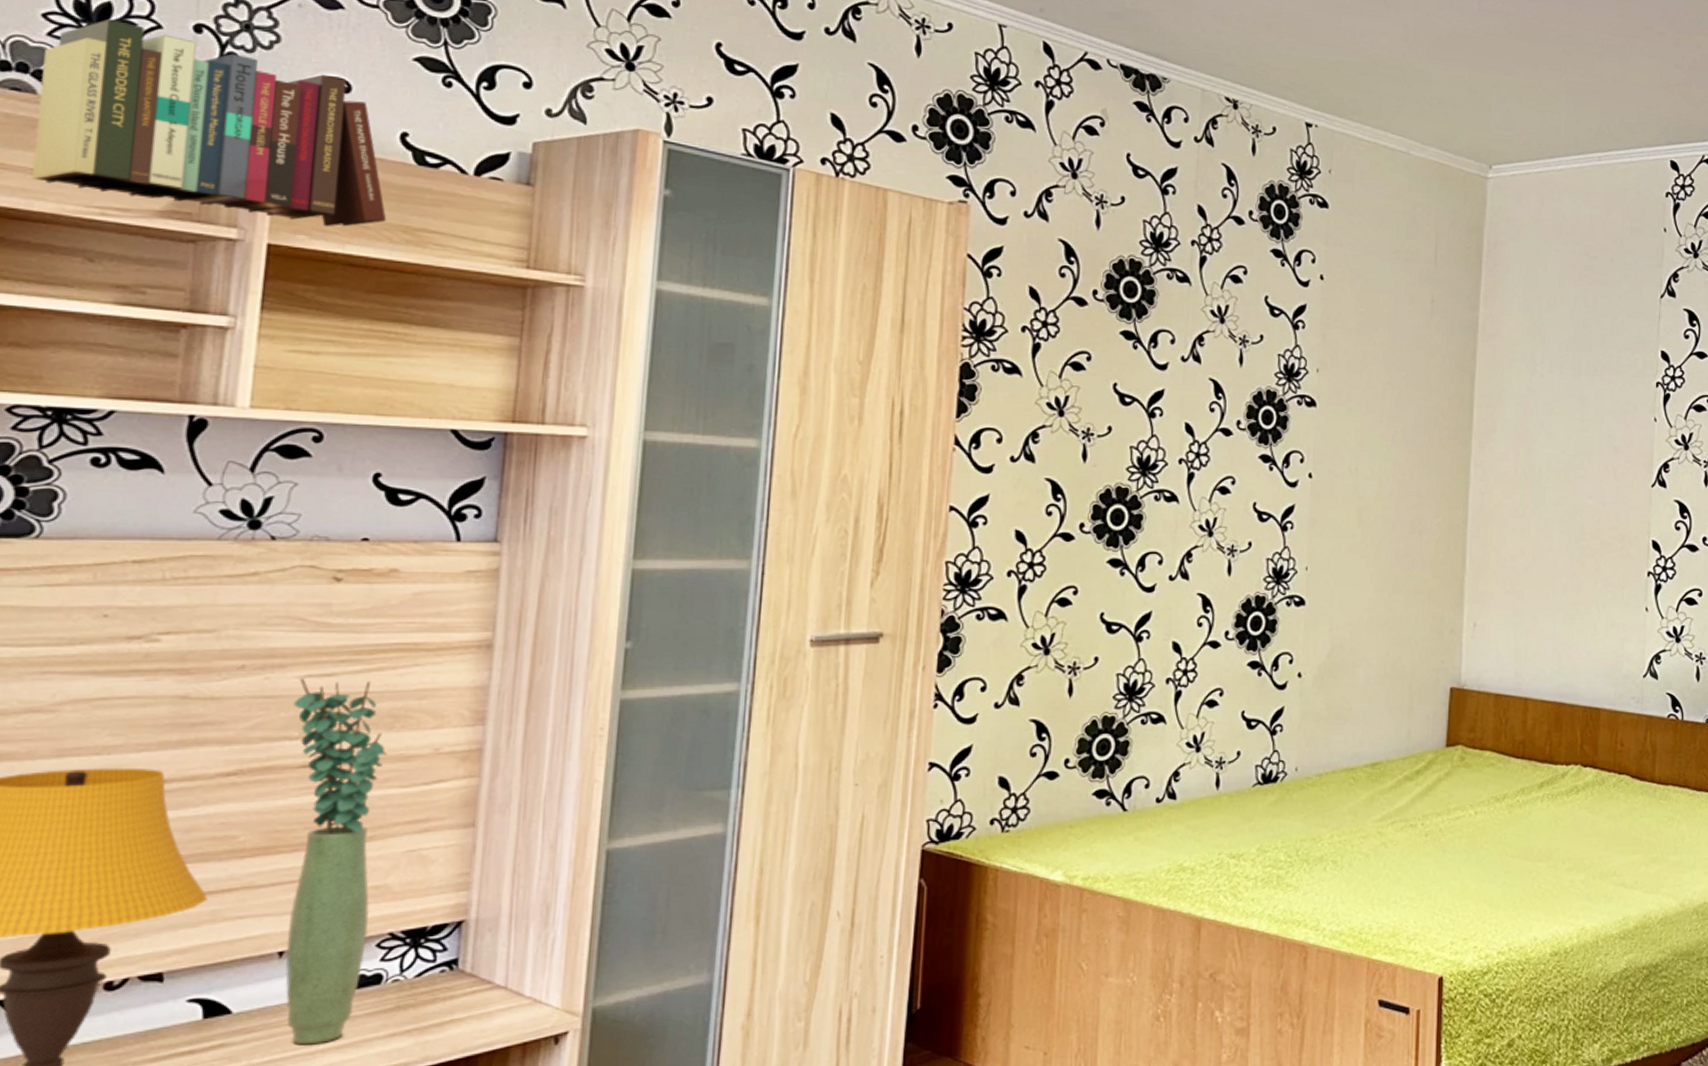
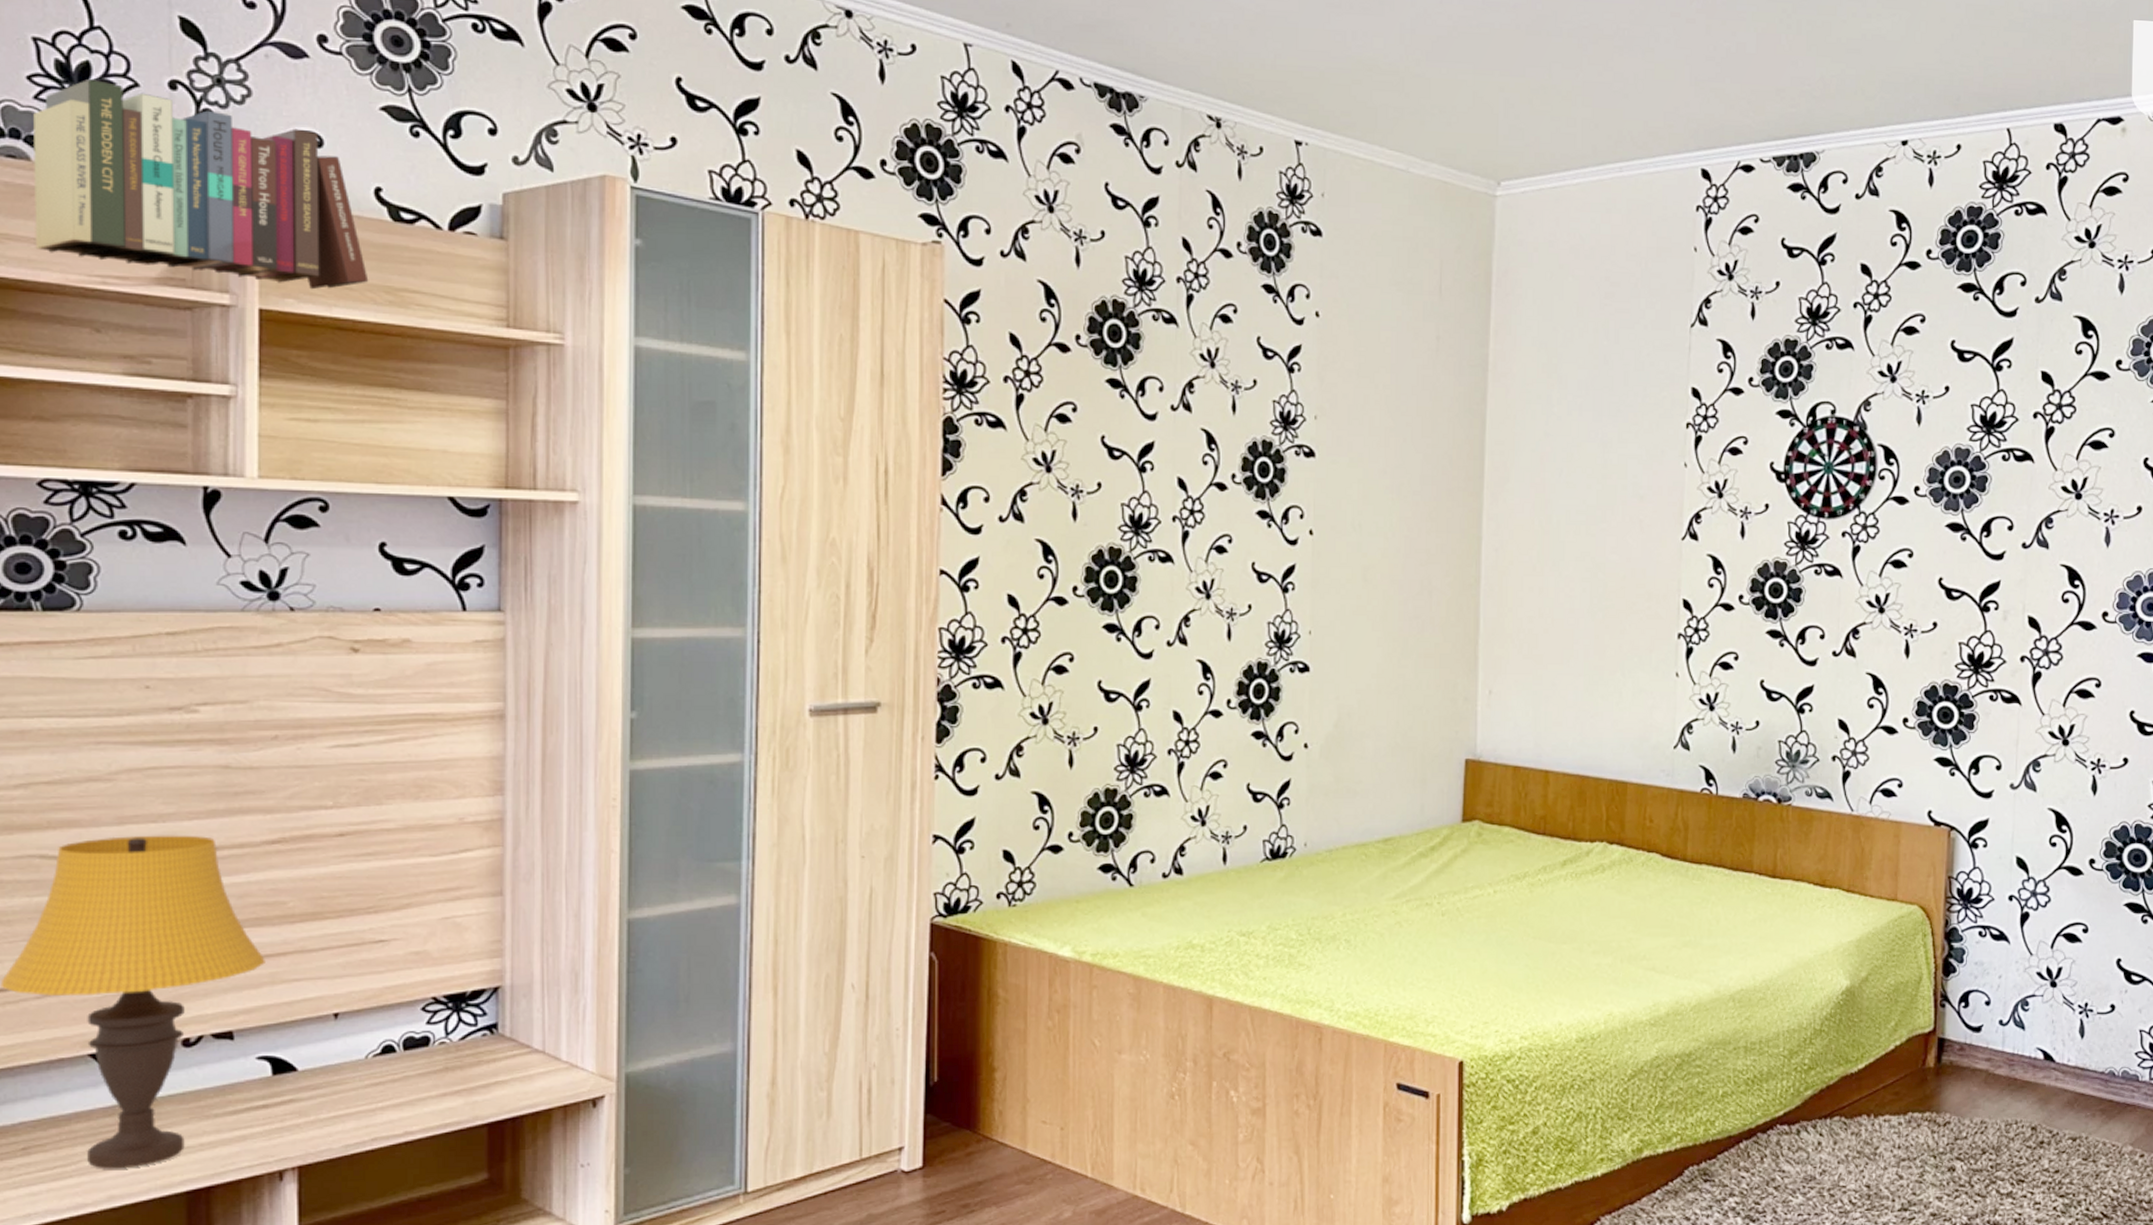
vase: present [285,677,387,1045] -> none [326,748,415,1102]

